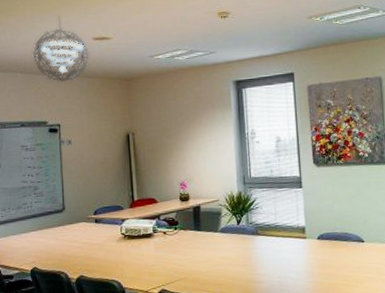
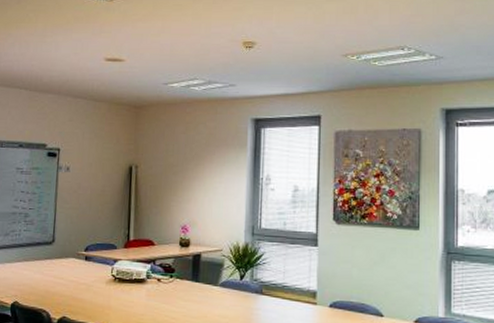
pendant light: present [32,17,90,83] -> none [39,33,100,104]

